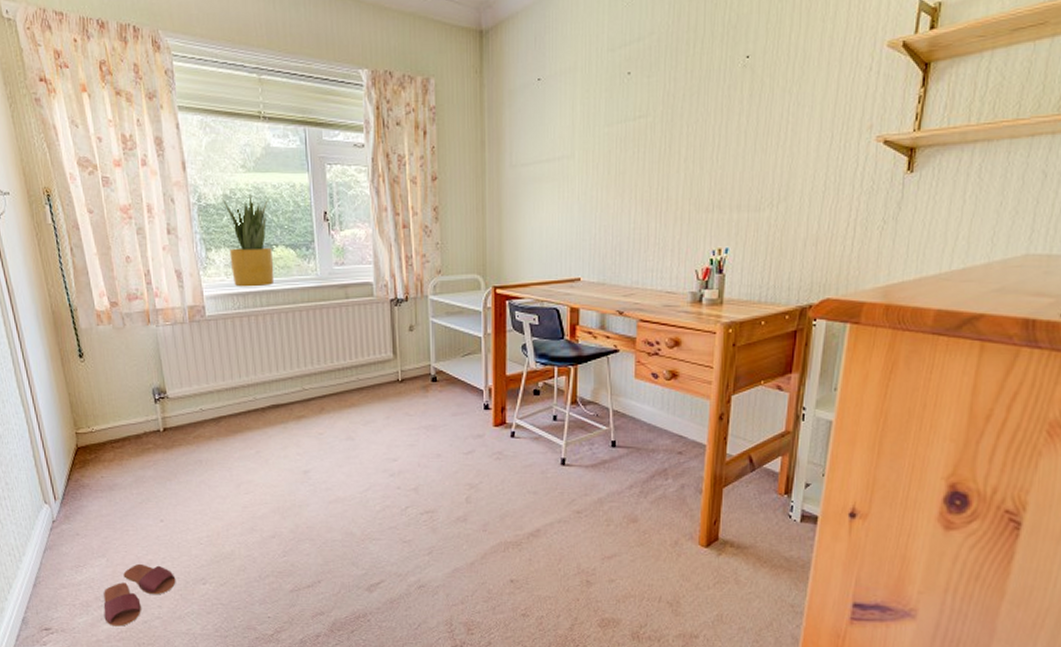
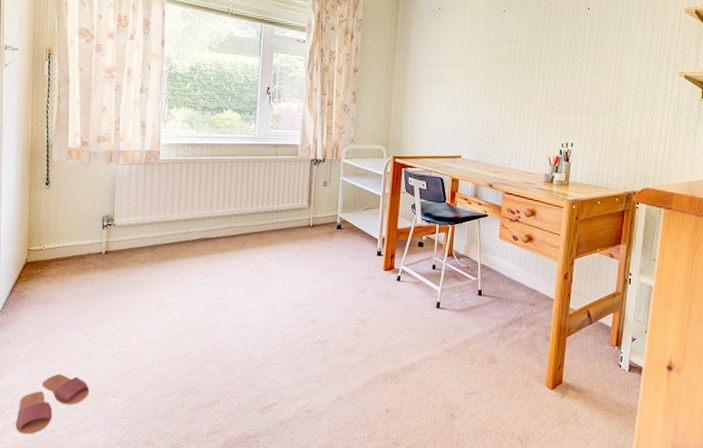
planter: present [221,194,275,287] -> none [186,68,225,141]

